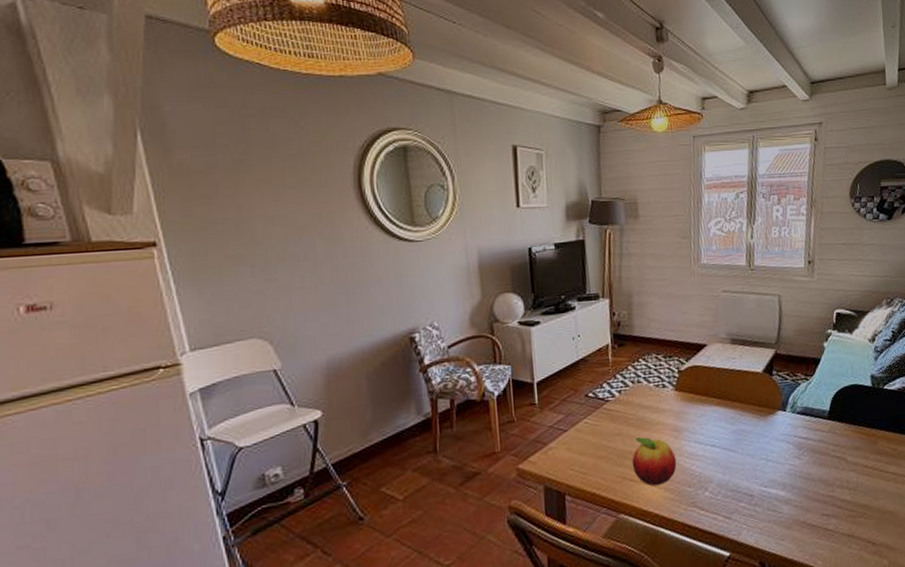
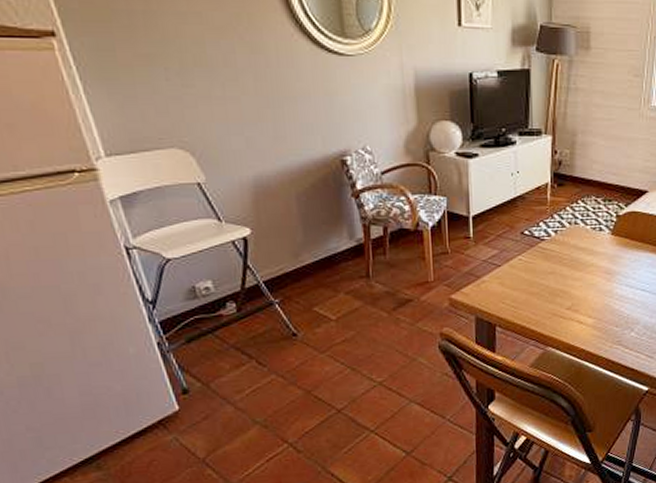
fruit: present [632,437,677,486] -> none [563,277,606,324]

